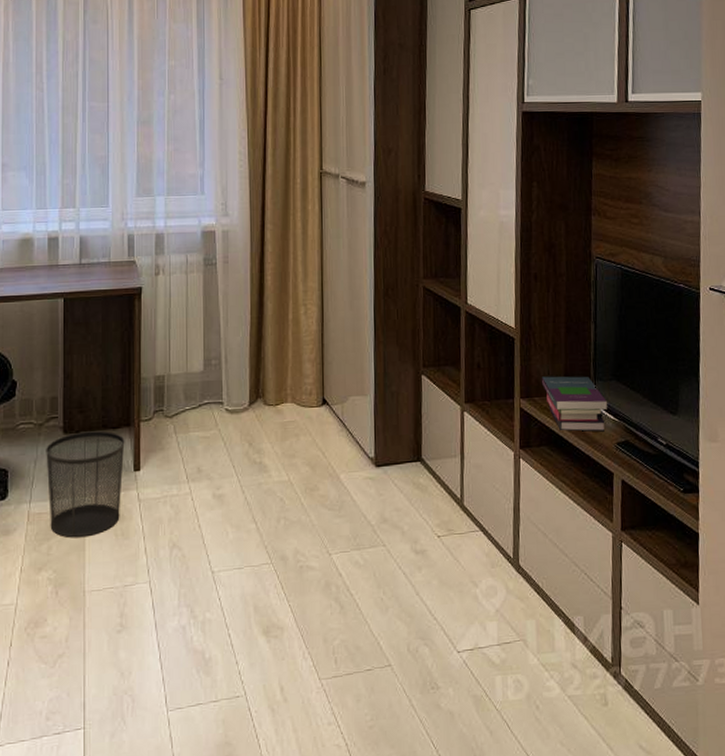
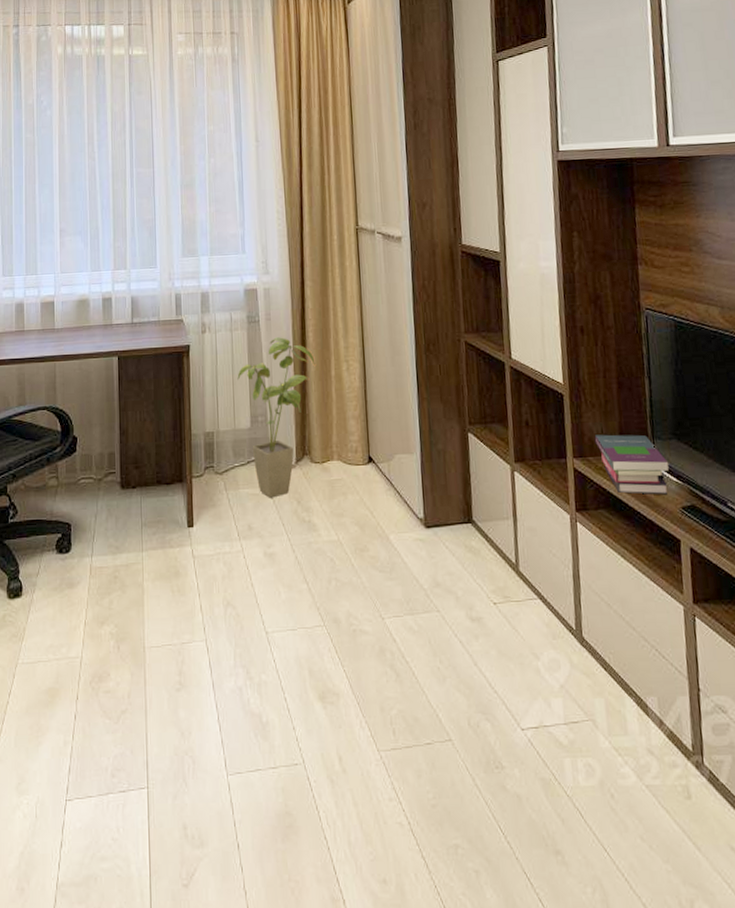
waste bin: present [46,431,125,538] -> none [105,486,179,593]
house plant: none [191,280,273,441] -> present [237,337,315,498]

